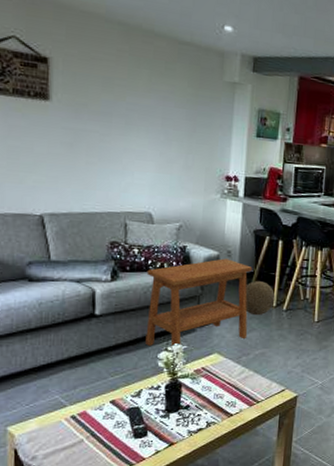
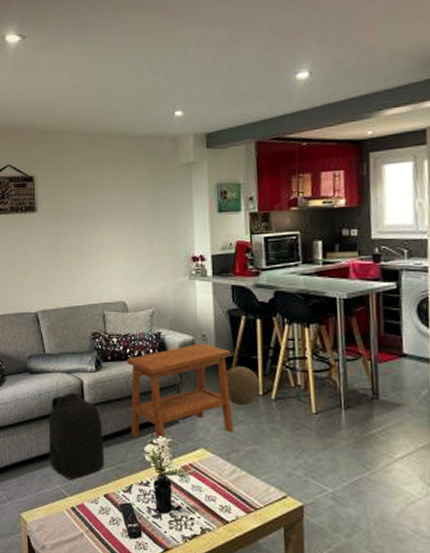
backpack: none [47,302,115,389] -> present [48,392,105,480]

